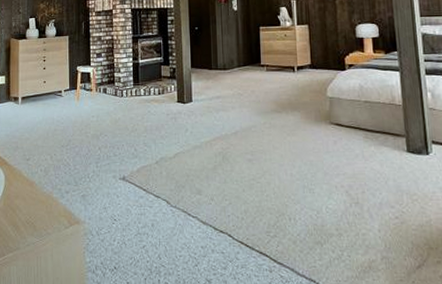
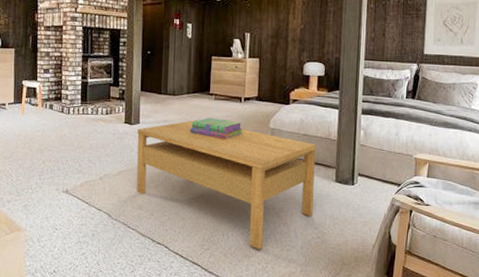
coffee table: none [191,93,388,235] -> present [136,119,316,250]
stack of books: none [243,90,299,113] -> present [189,118,242,140]

